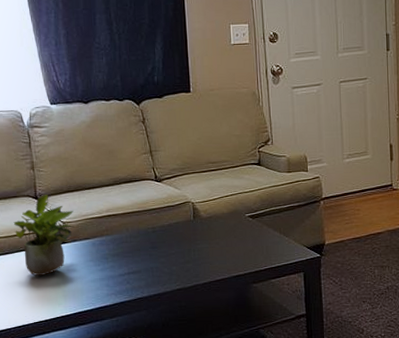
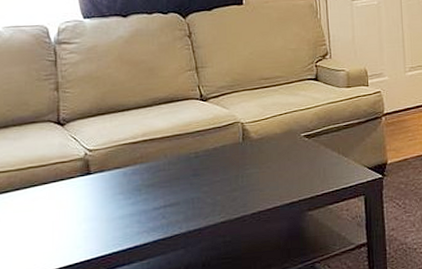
potted plant: present [13,195,75,276] -> none [28,119,103,215]

